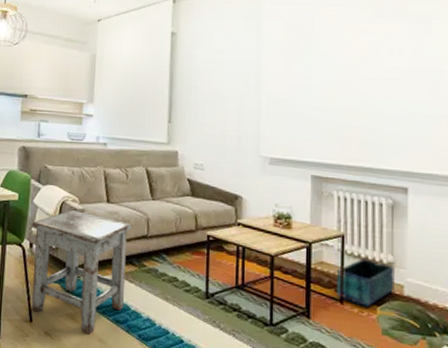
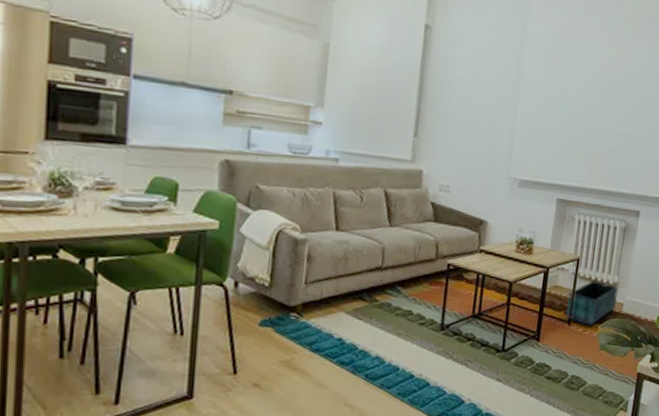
stool: present [31,209,132,335] -> none [235,239,365,381]

